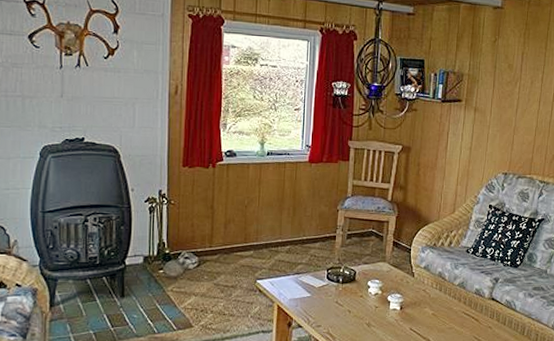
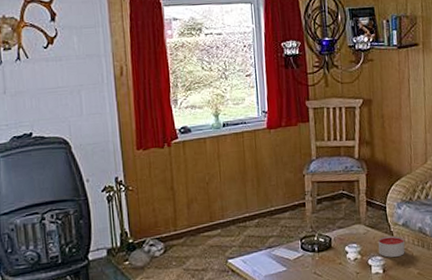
candle: none [398,276,424,296] -> present [378,235,405,258]

